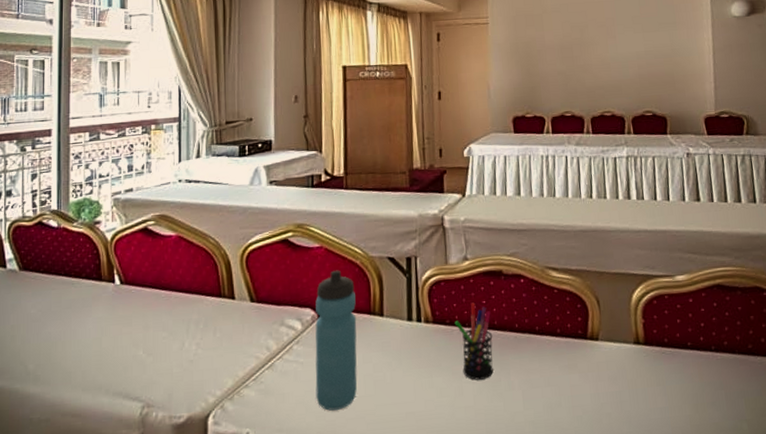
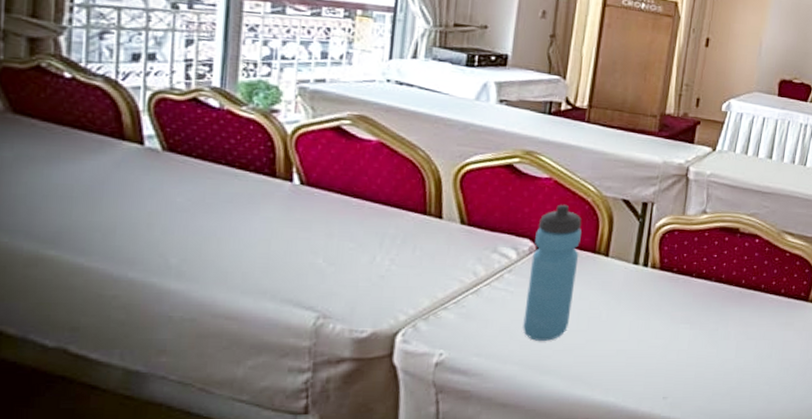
pen holder: present [454,302,493,380] -> none [681,255,720,327]

